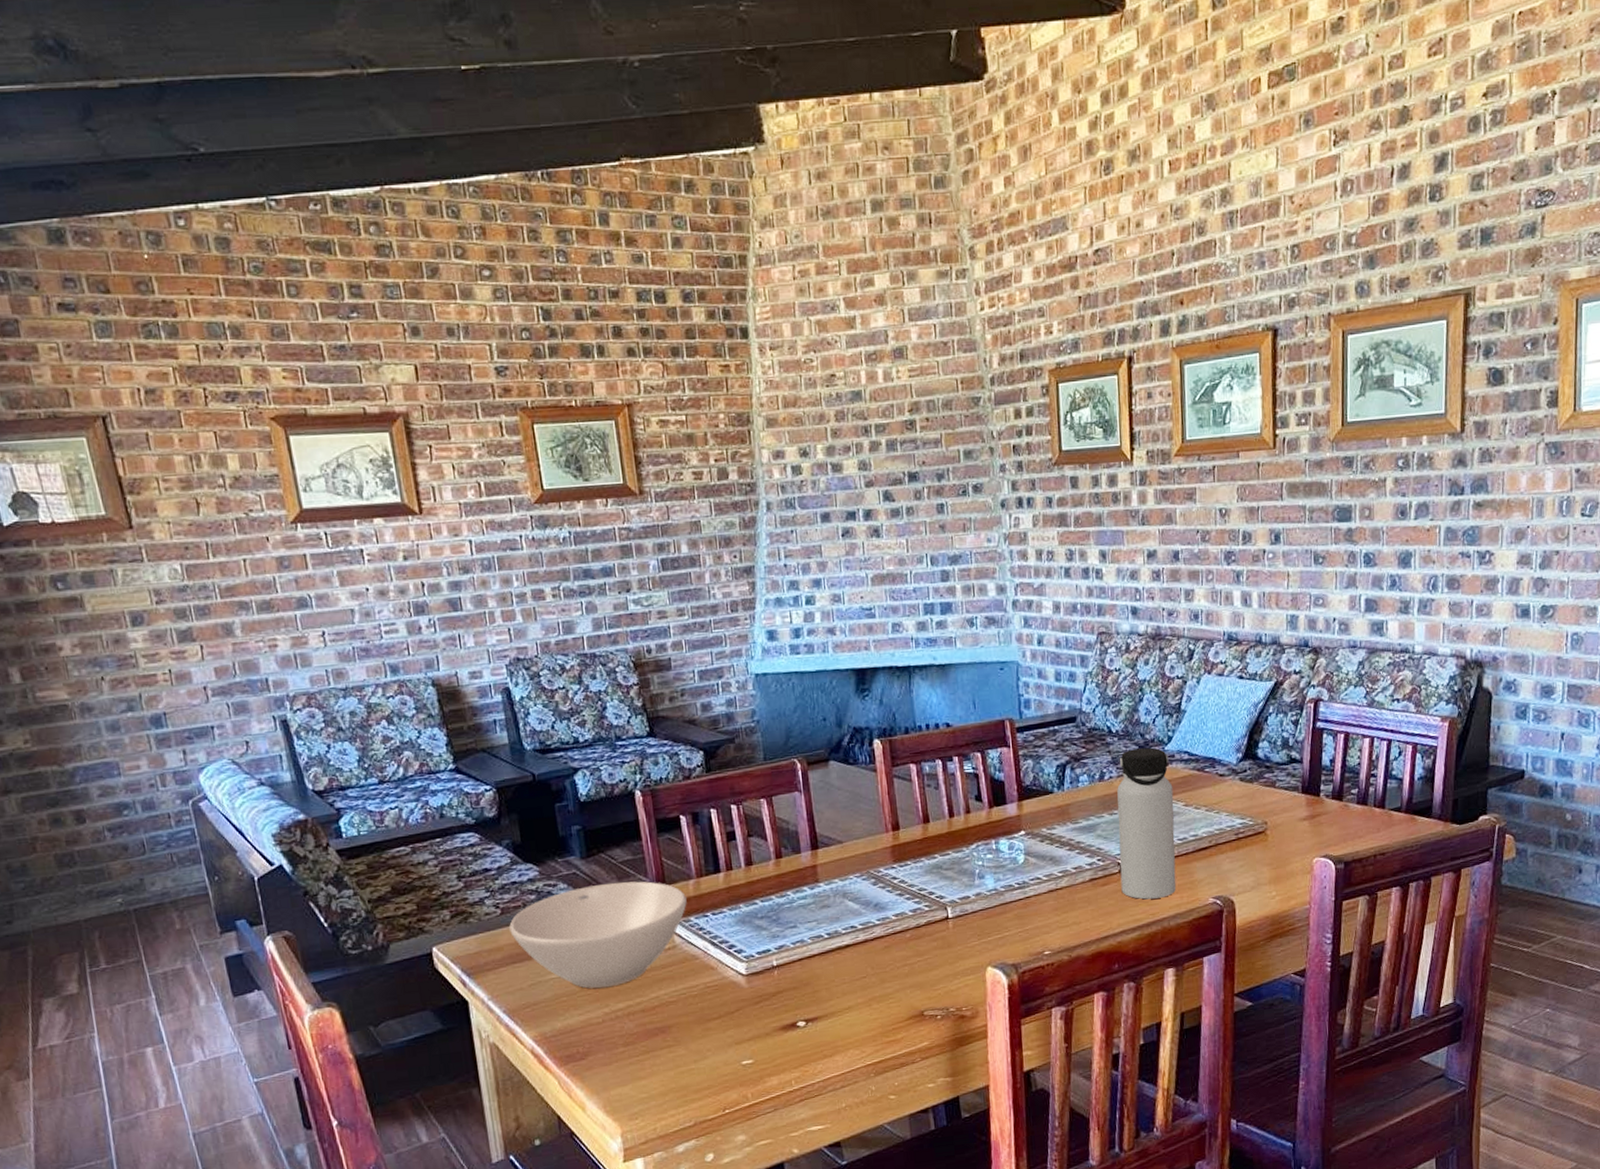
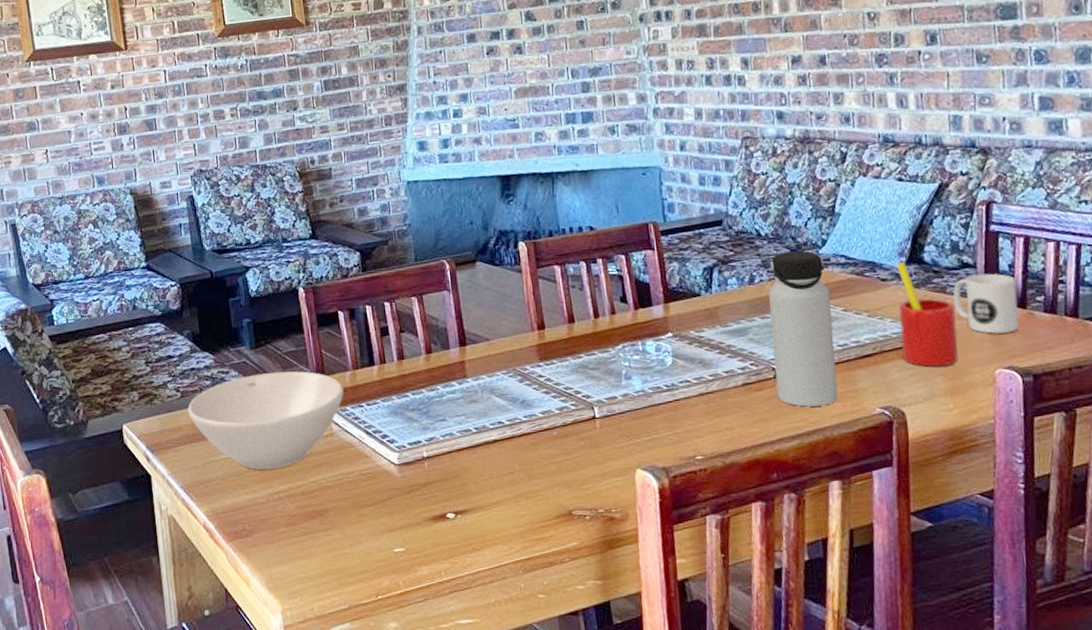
straw: none [1233,757,1283,858] -> present [896,261,959,367]
mug: none [1281,768,1336,825] -> present [953,273,1019,334]

